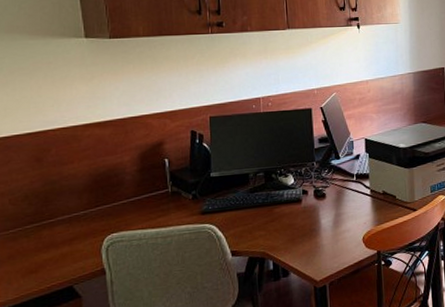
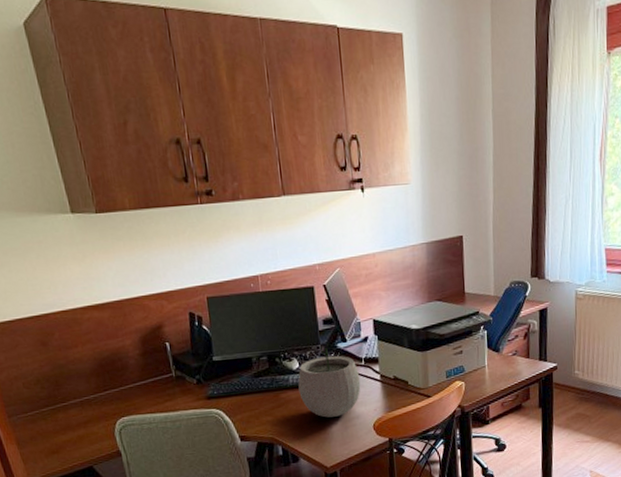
plant pot: none [292,159,352,232] -> present [298,341,361,418]

